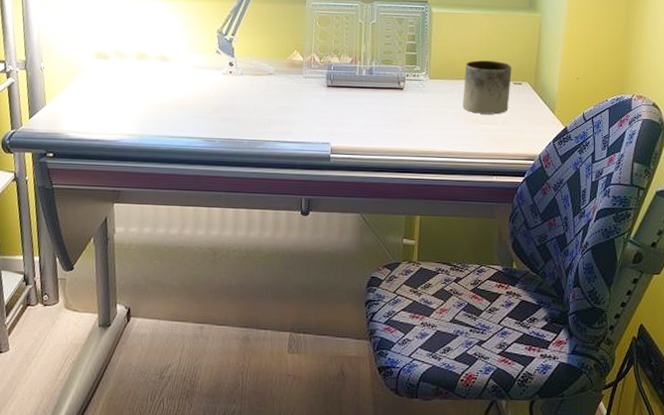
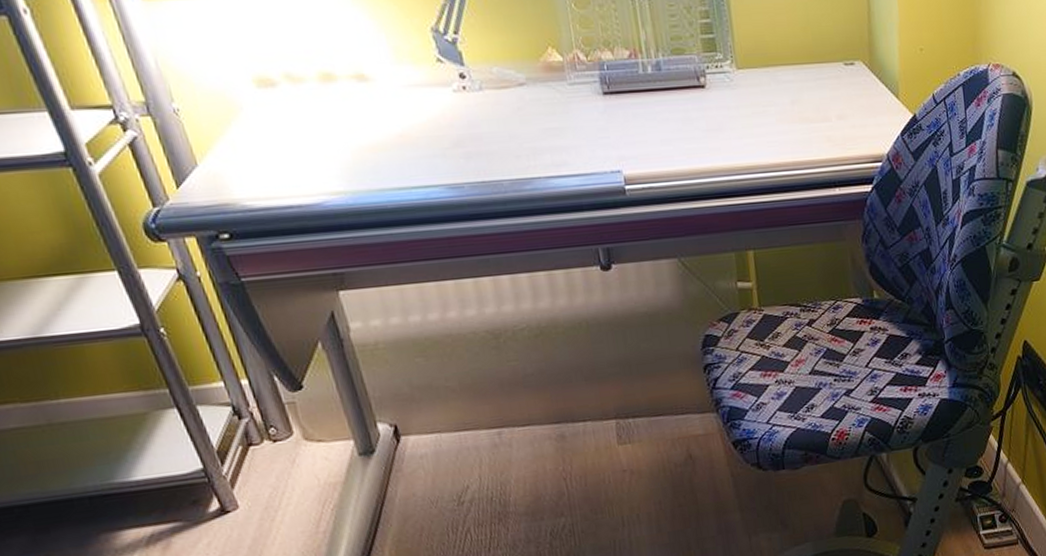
mug: present [463,60,512,115] -> none [779,36,843,110]

